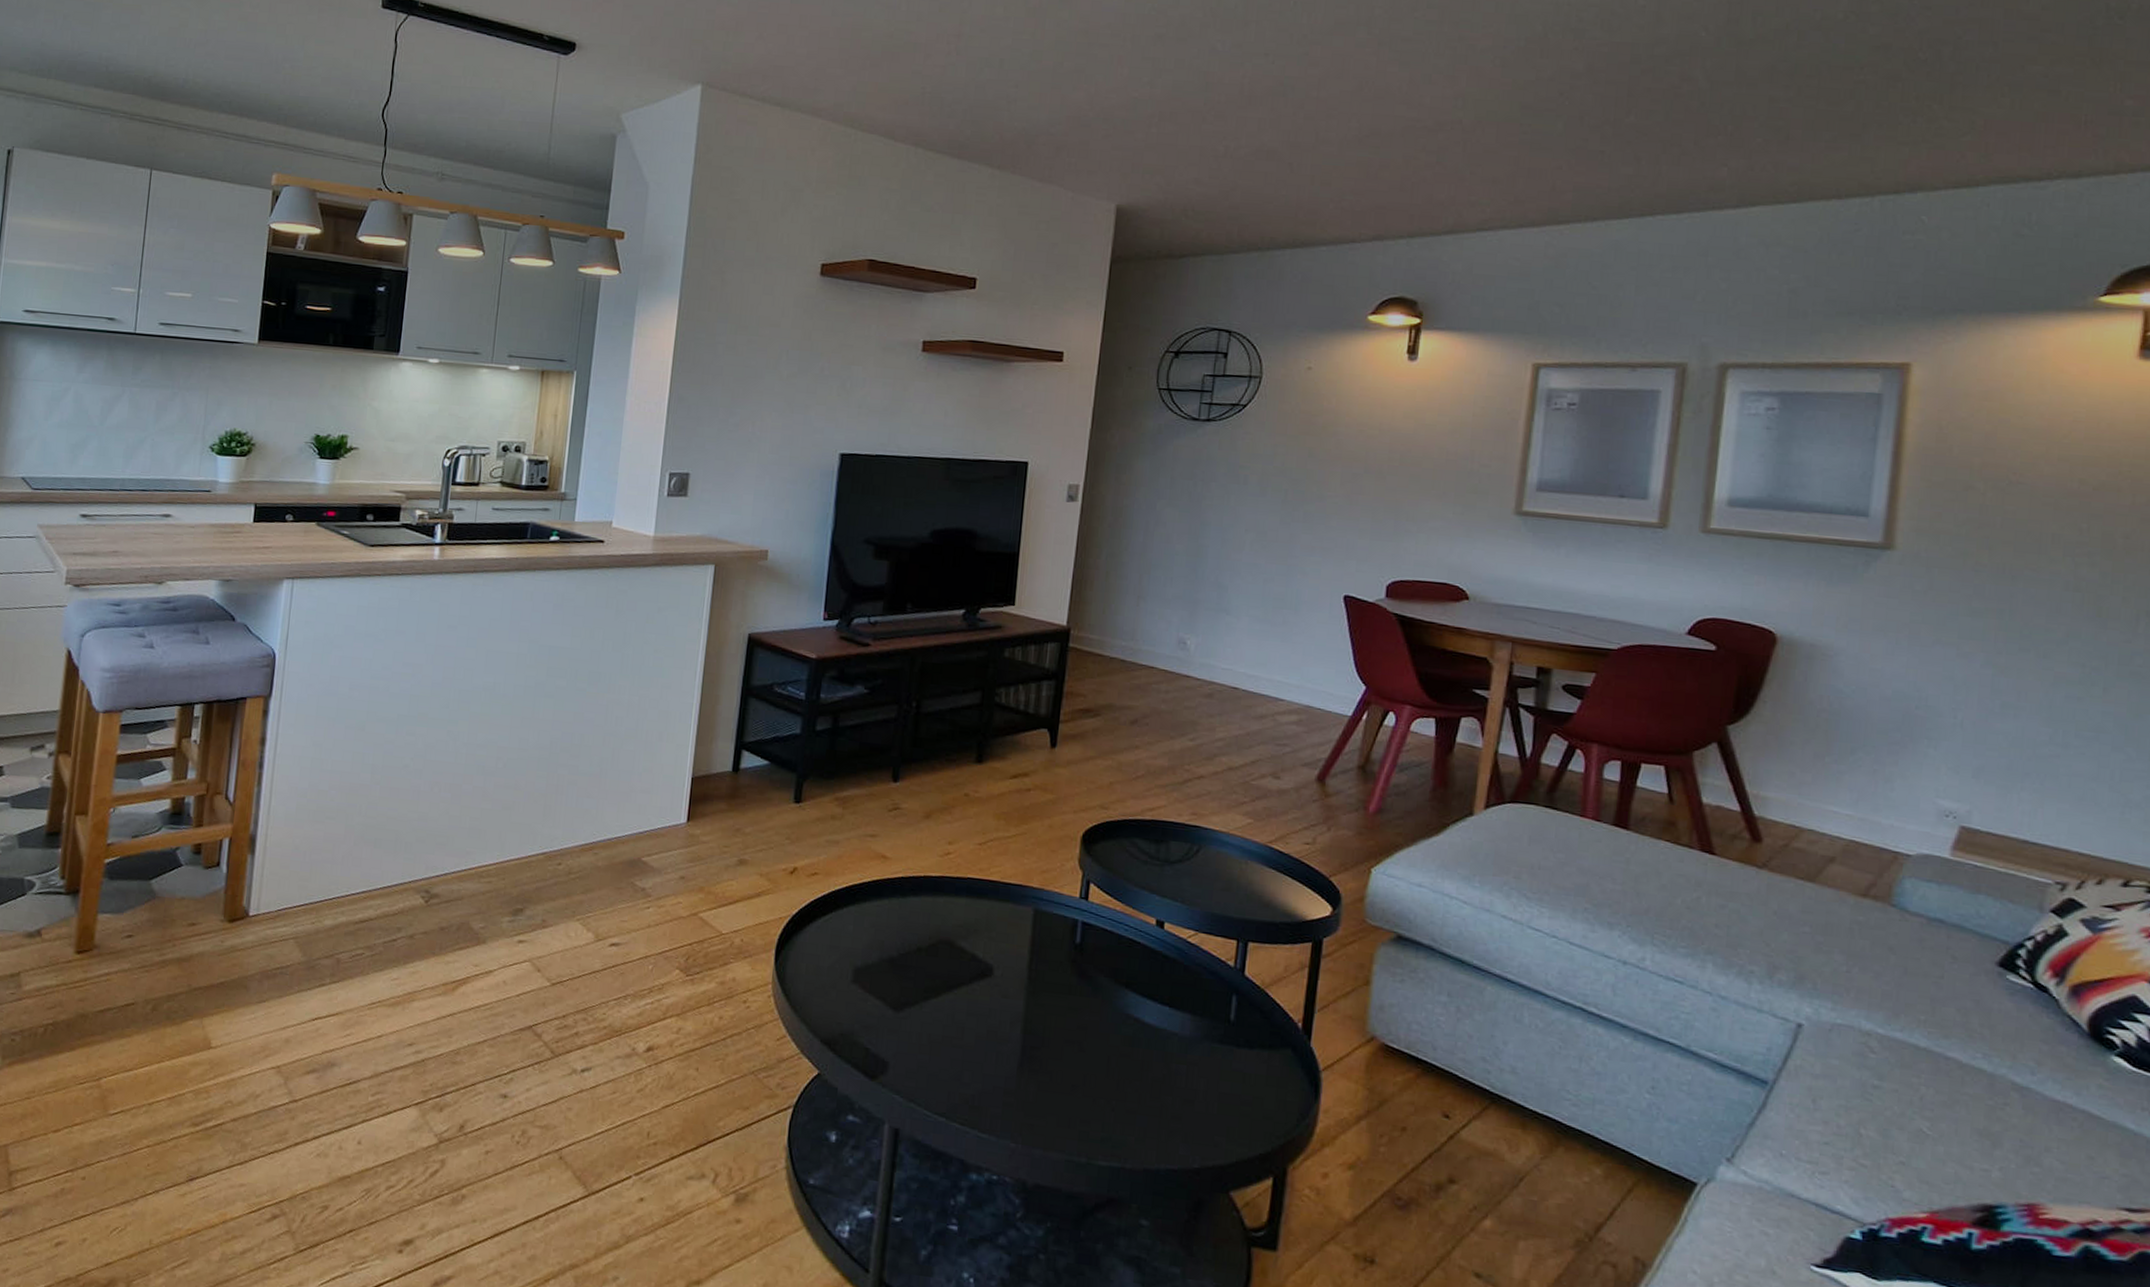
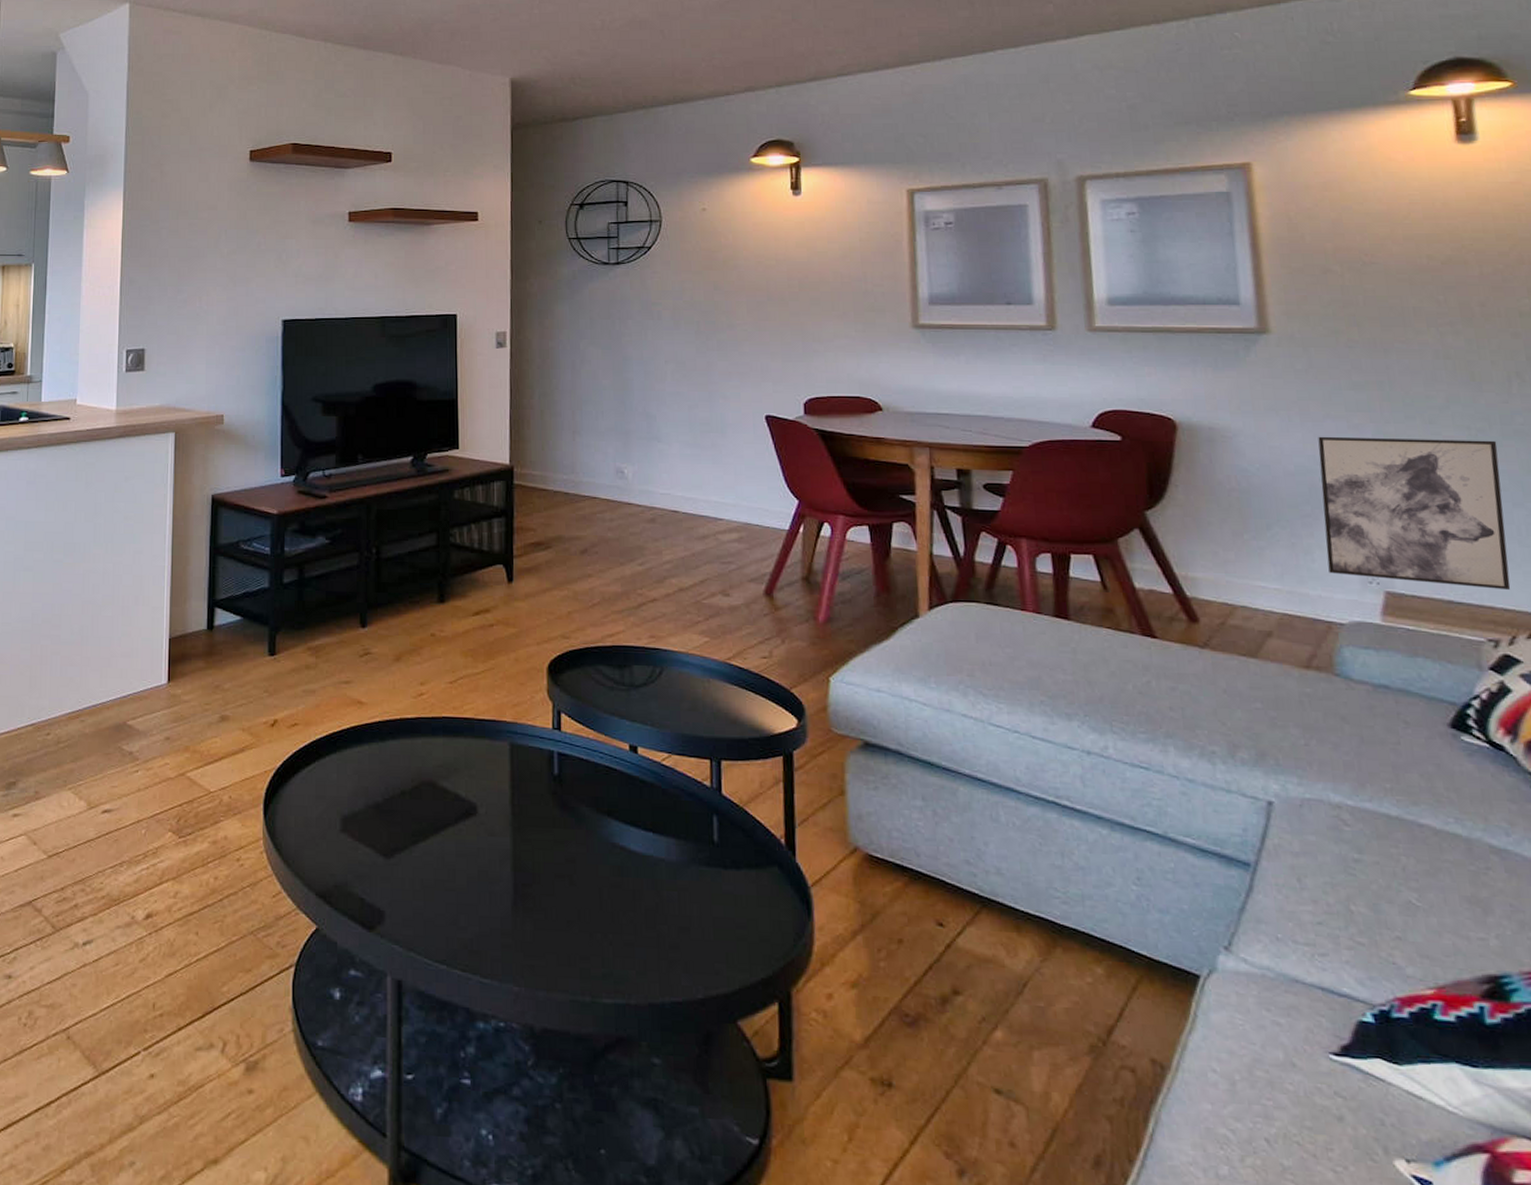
wall art: none [1906,662,2110,834] -> present [1318,436,1511,590]

